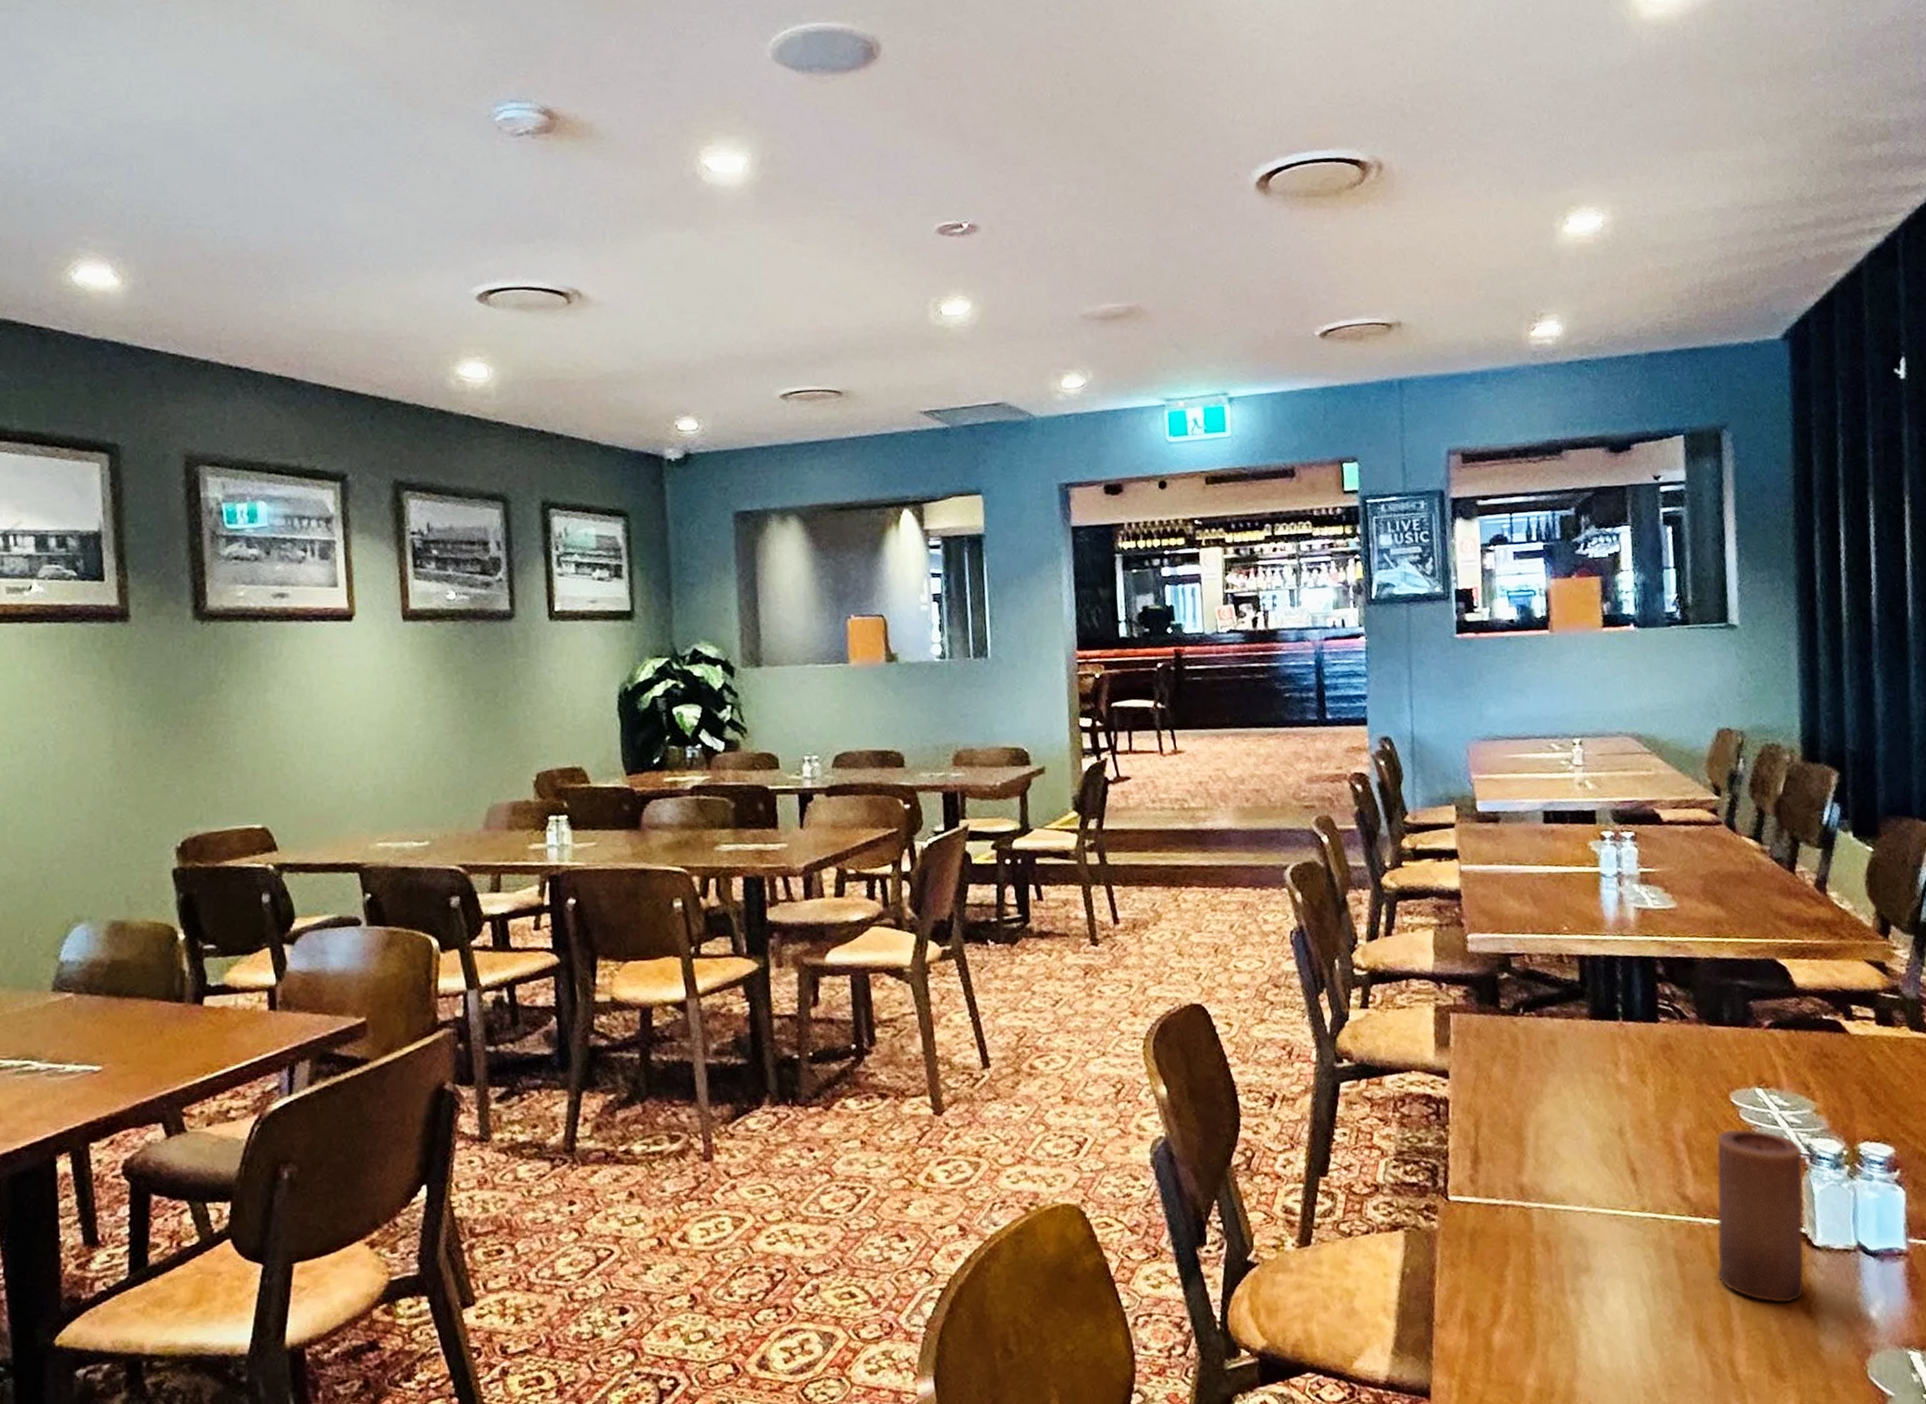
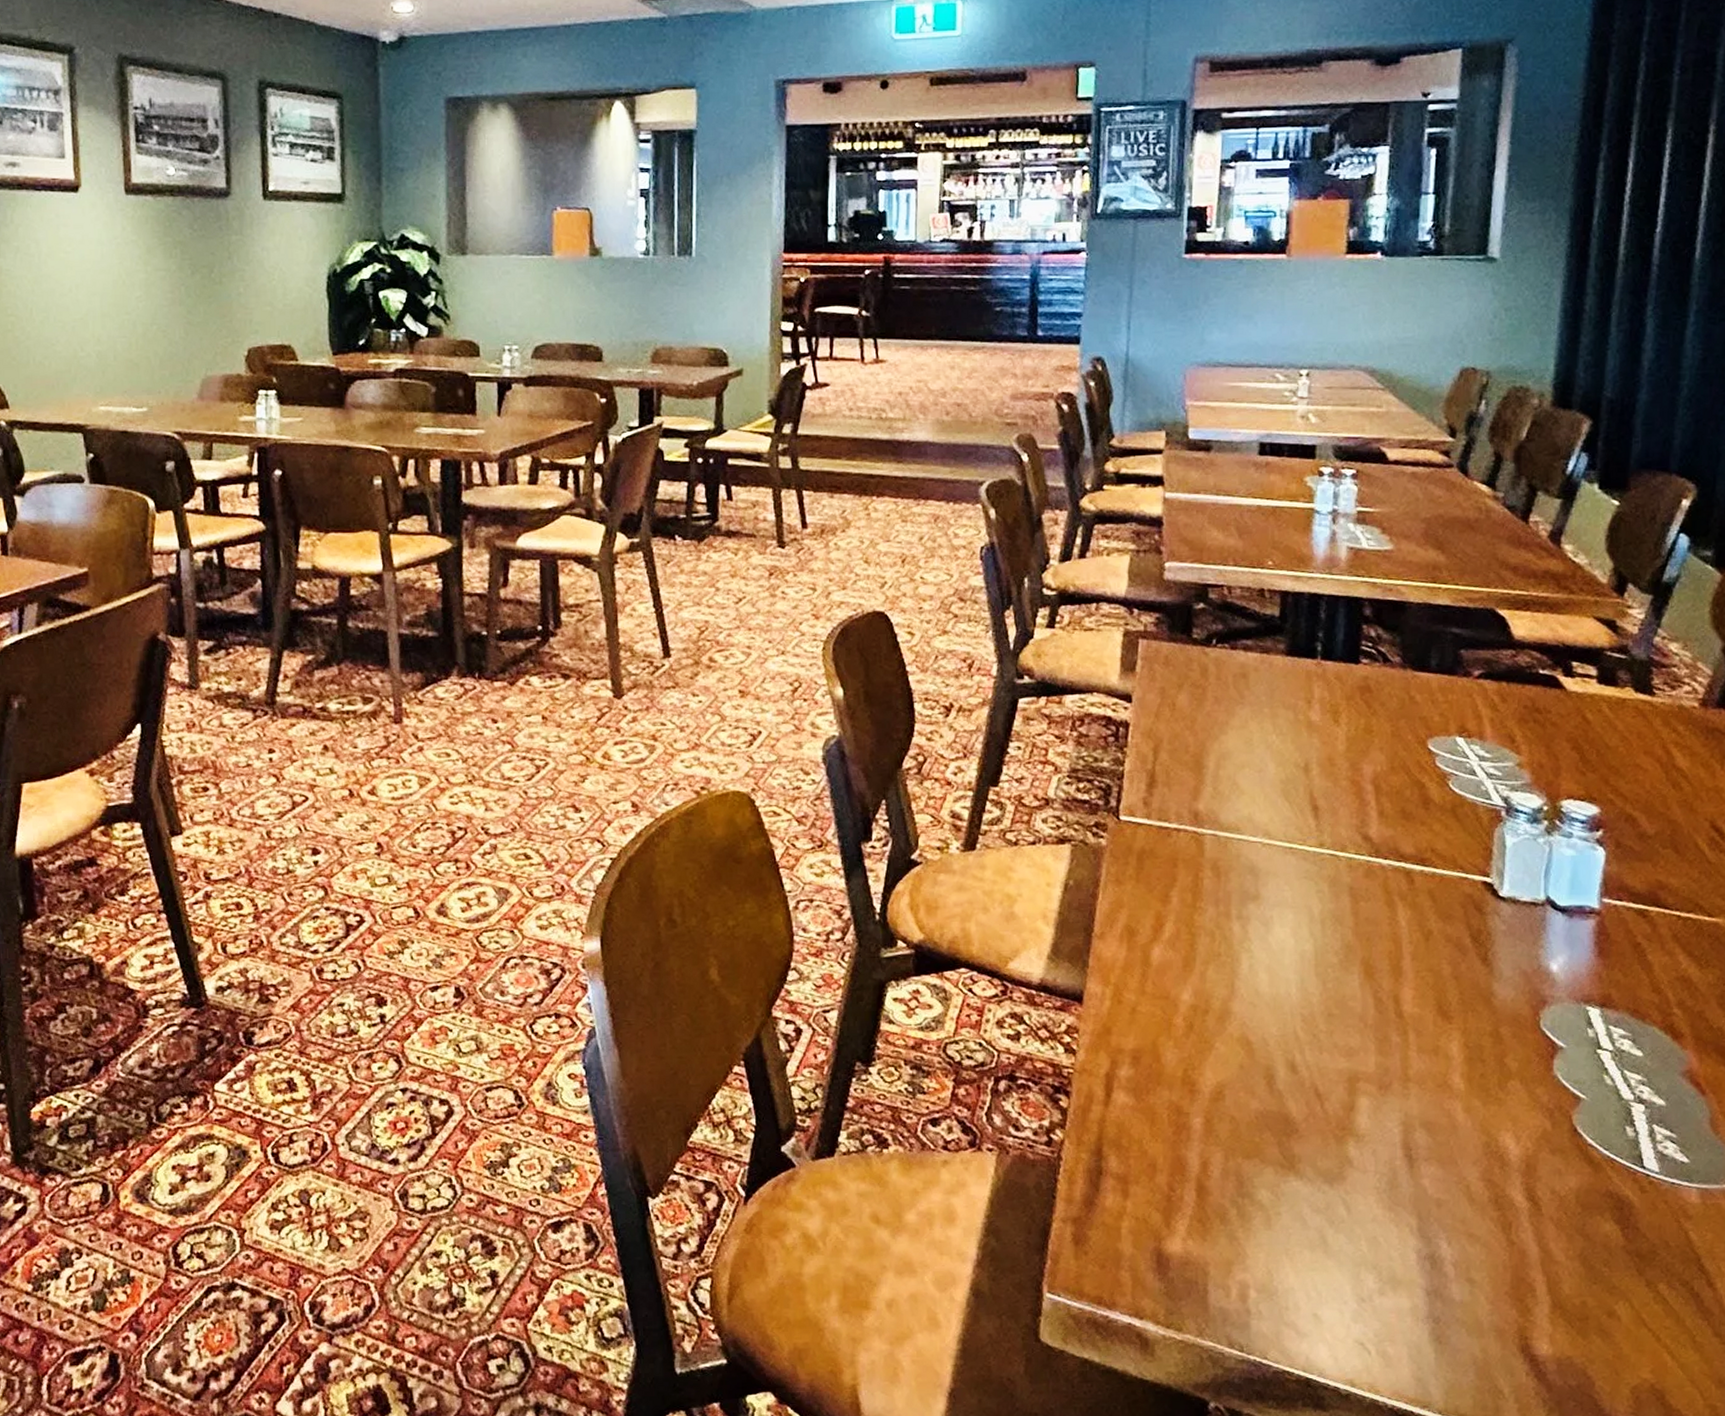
candle: present [1717,1128,1804,1303] -> none [1391,775,1499,949]

